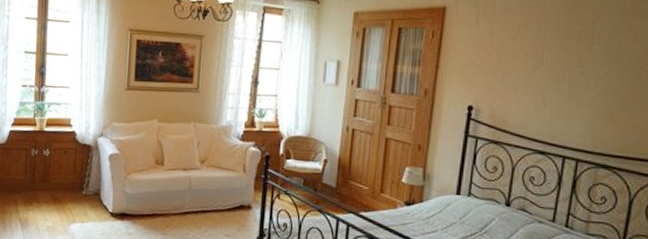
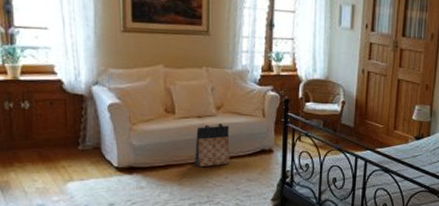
bag: none [178,177,211,219] -> present [195,124,230,168]

